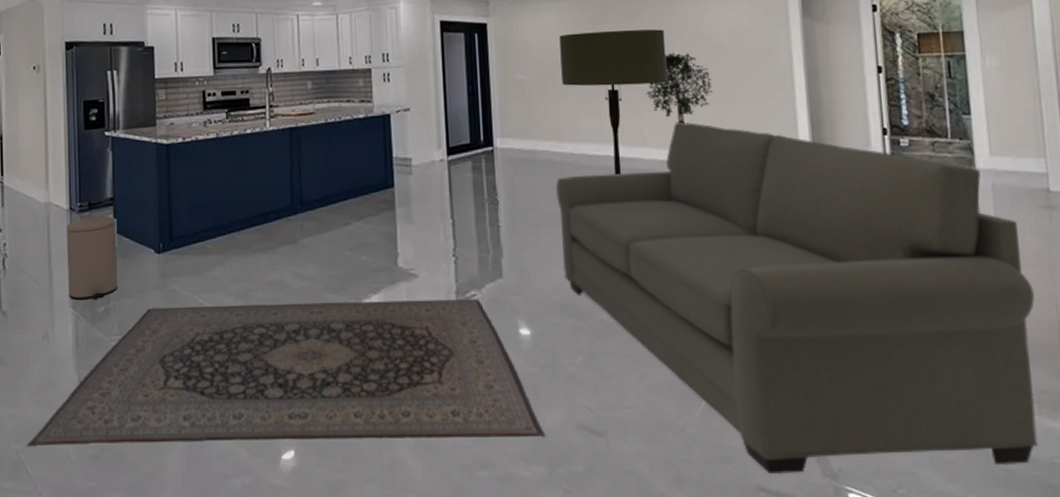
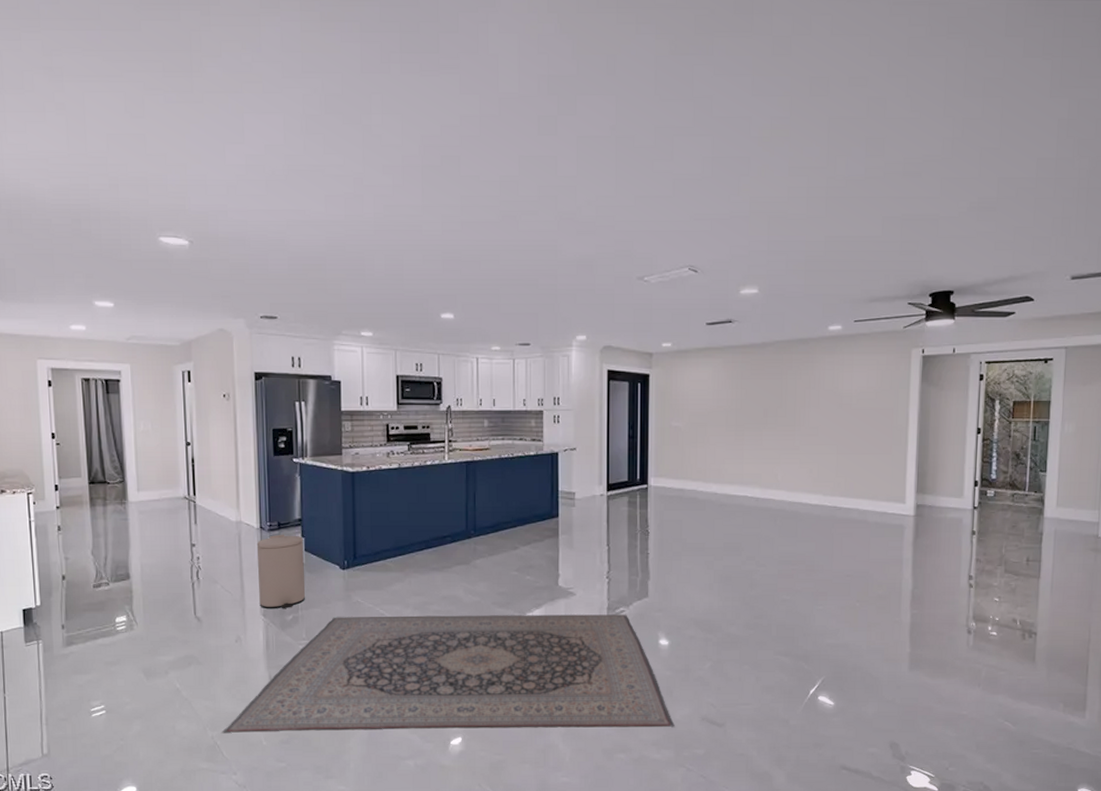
sofa: present [556,121,1039,475] -> none [699,469,1075,757]
floor lamp: present [559,29,667,175] -> none [712,387,804,513]
potted tree: present [645,52,713,124] -> none [782,408,839,471]

